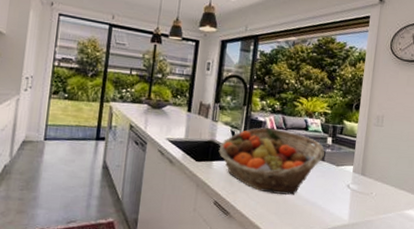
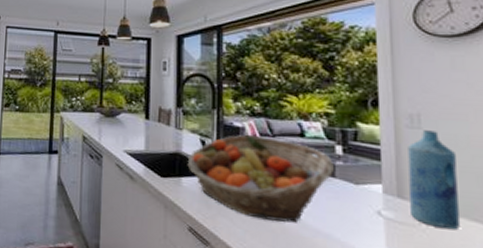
bottle: none [367,127,401,197] -> present [408,130,461,230]

